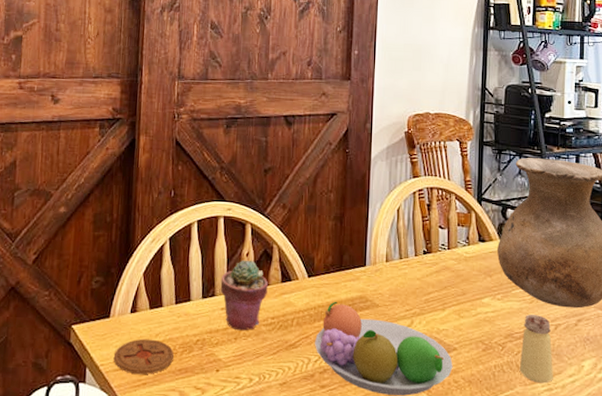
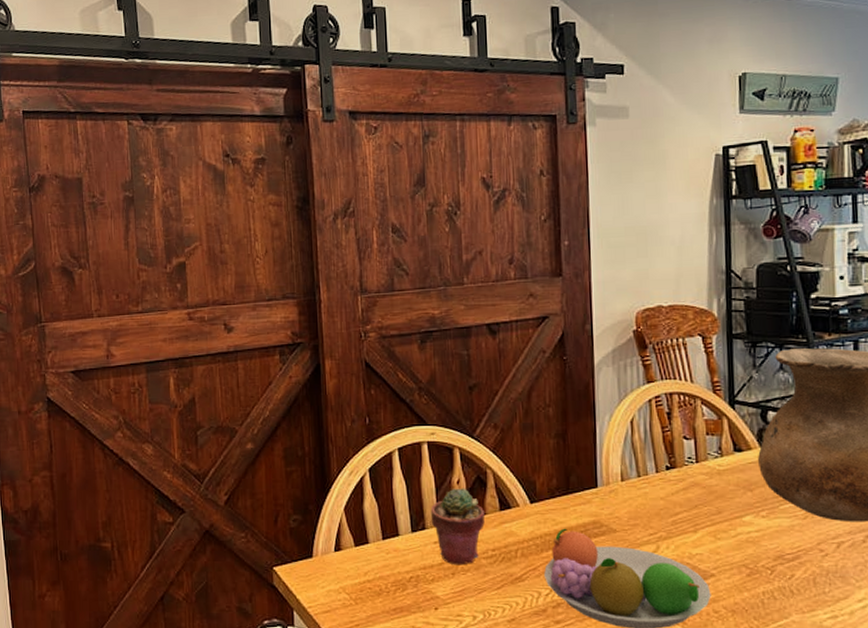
coaster: present [113,338,174,374] -> none [321,578,386,615]
saltshaker: present [519,314,553,384] -> none [794,532,838,610]

